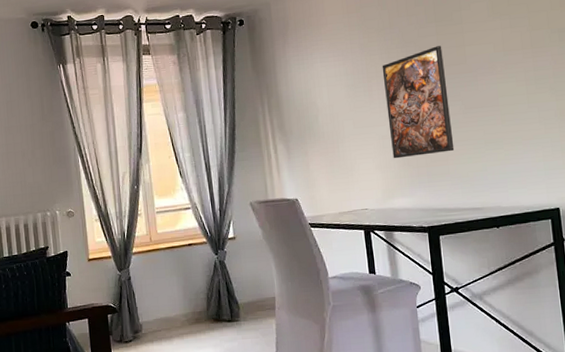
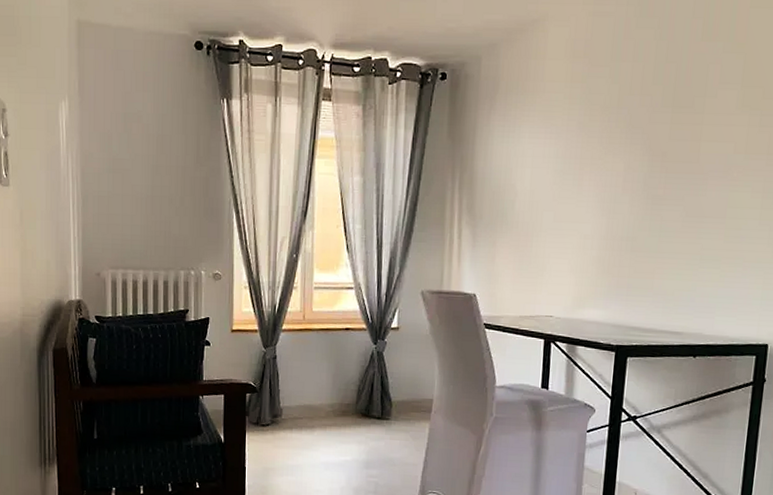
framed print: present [382,46,455,159] -> none [592,137,674,264]

